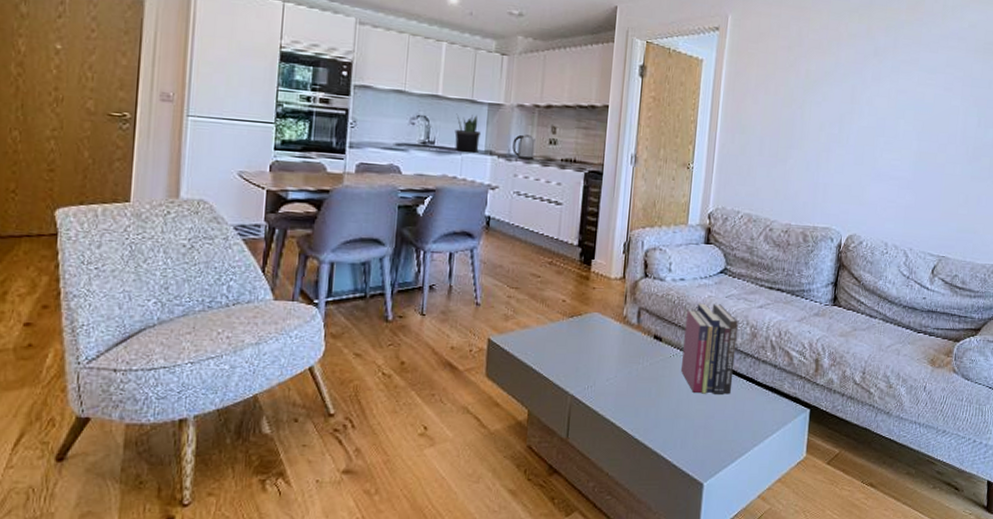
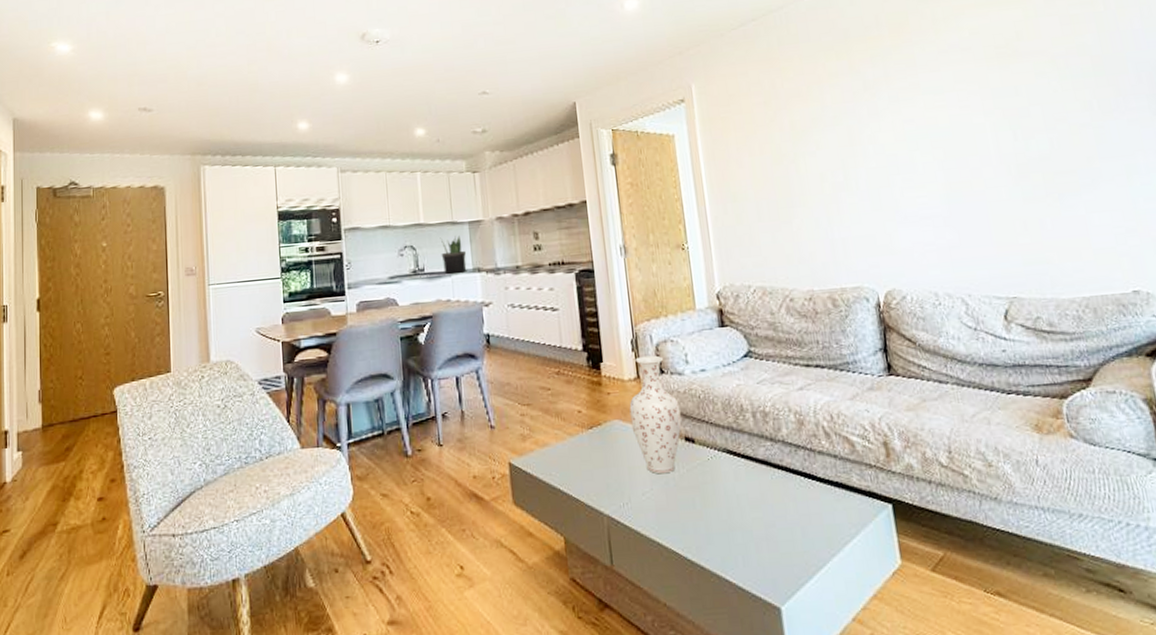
kettle: present [512,134,536,160] -> none [498,245,522,271]
vase: none [609,259,656,365] -> present [629,355,682,474]
books: present [681,303,738,394] -> none [716,392,789,499]

